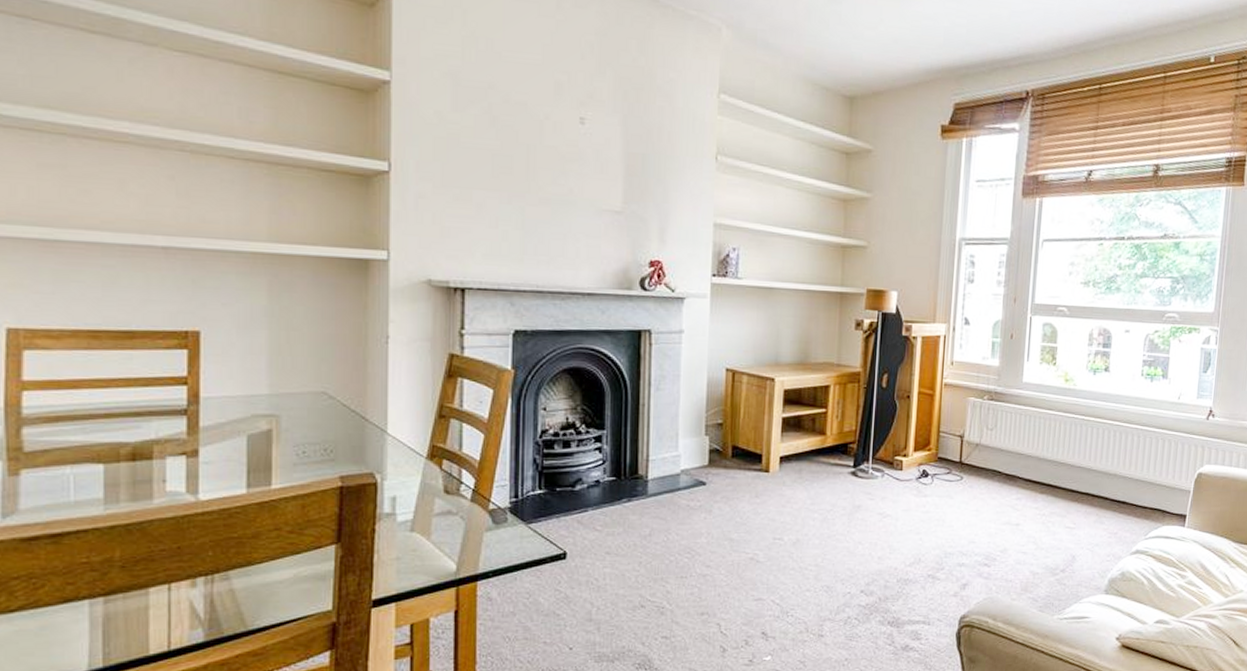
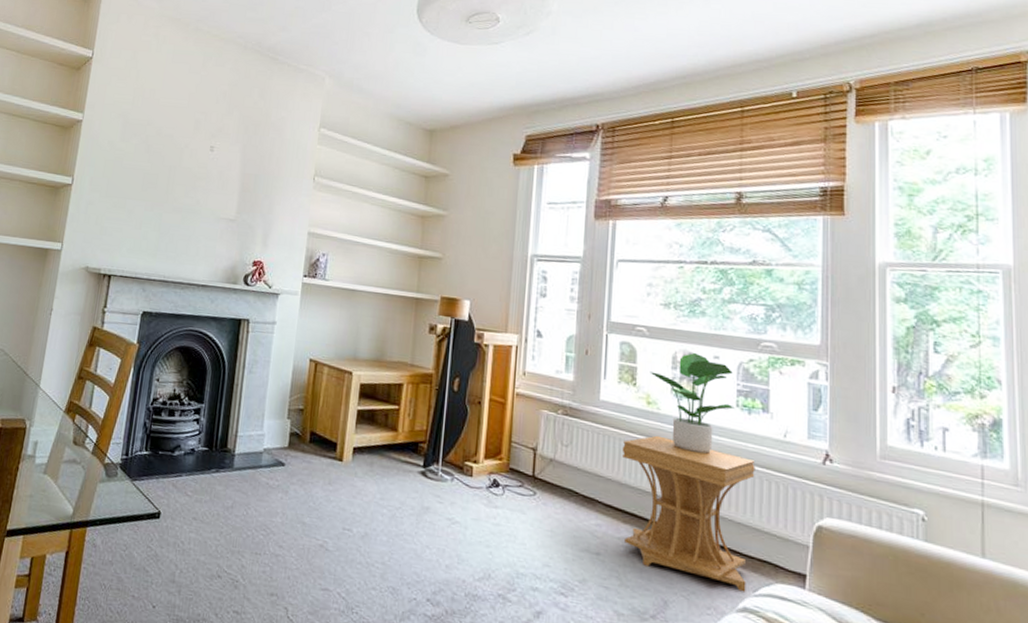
side table: none [1041,410,1154,537] -> present [622,435,756,593]
potted plant: none [1068,329,1140,422] -> present [650,353,735,454]

